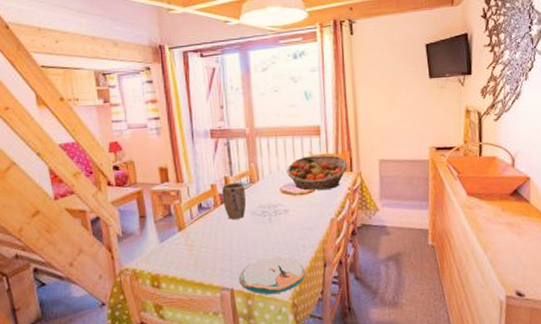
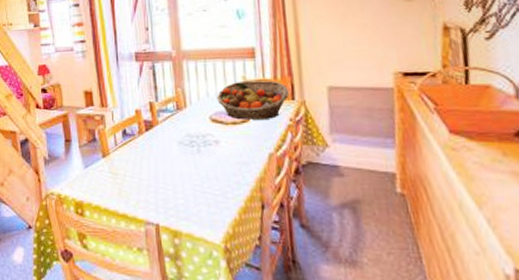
plant pot: present [222,183,247,219] -> none [147,109,173,148]
plate: present [240,256,306,294] -> none [166,192,241,234]

